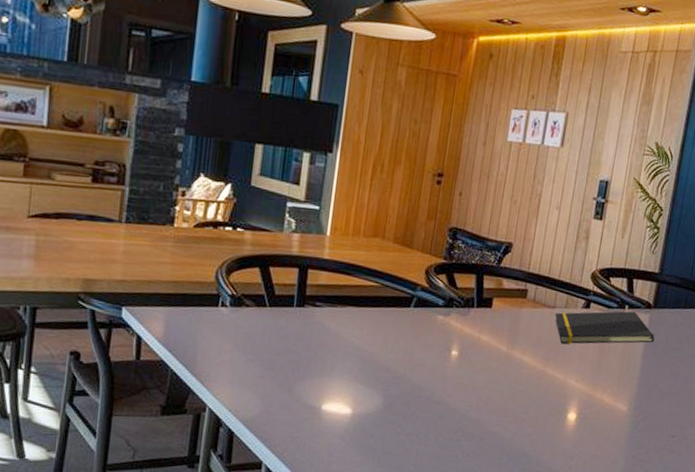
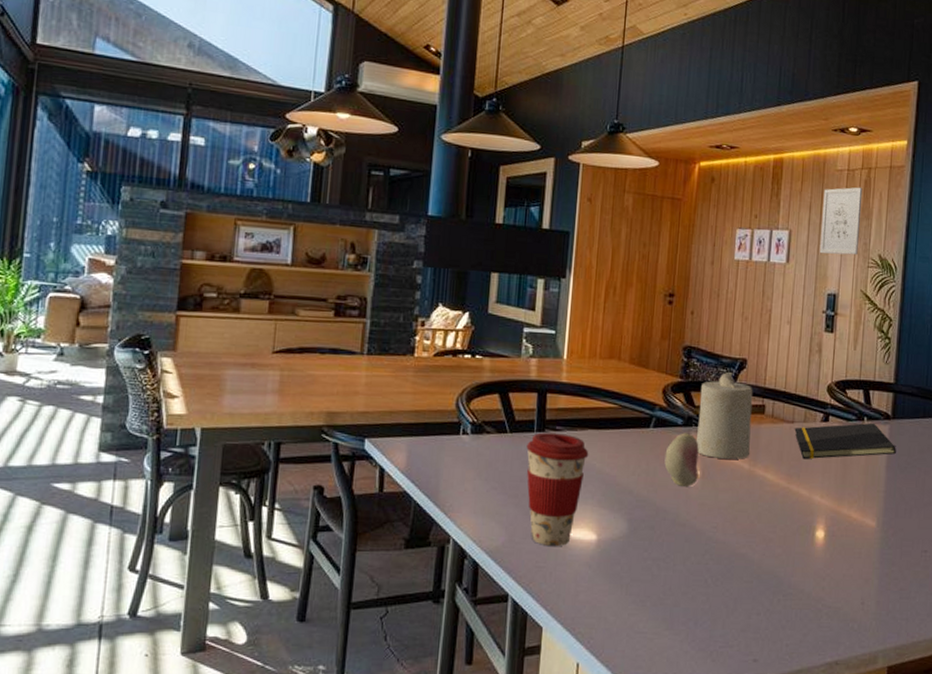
coffee cup: none [284,308,348,419] -> present [526,432,589,547]
fruit: none [423,313,459,367] -> present [664,433,699,488]
candle: none [455,255,517,342] -> present [695,372,753,459]
wall art: none [595,70,646,142] -> present [819,187,863,256]

